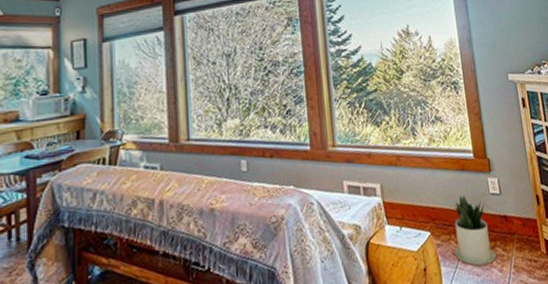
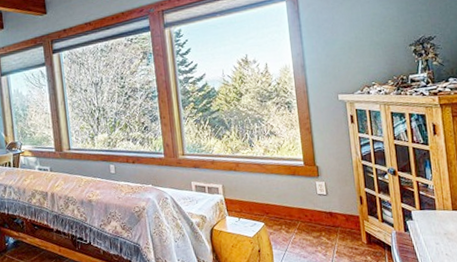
planter: present [453,195,495,266] -> none [284,195,320,250]

